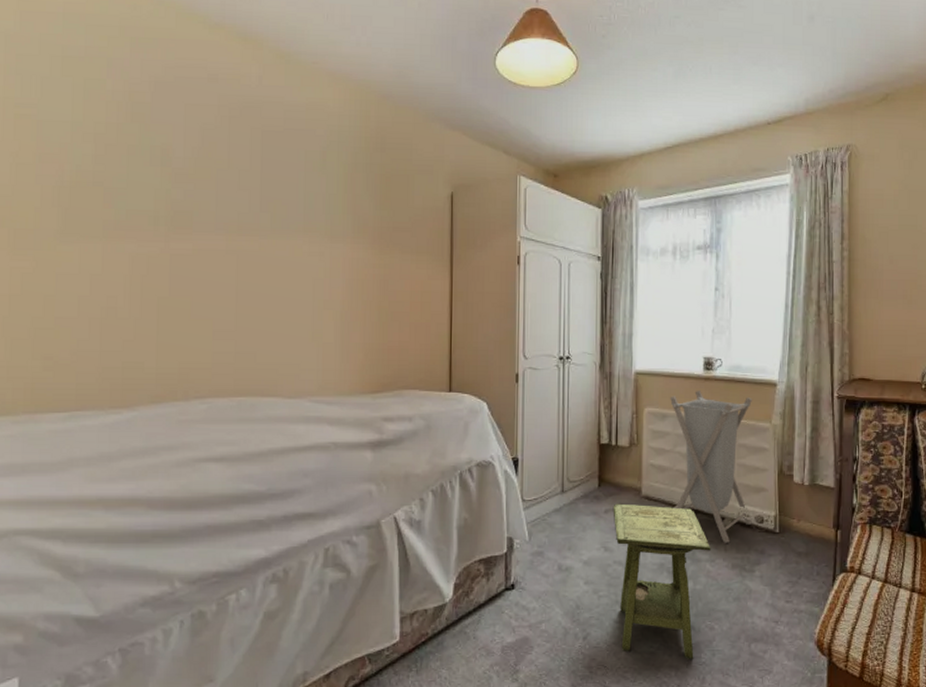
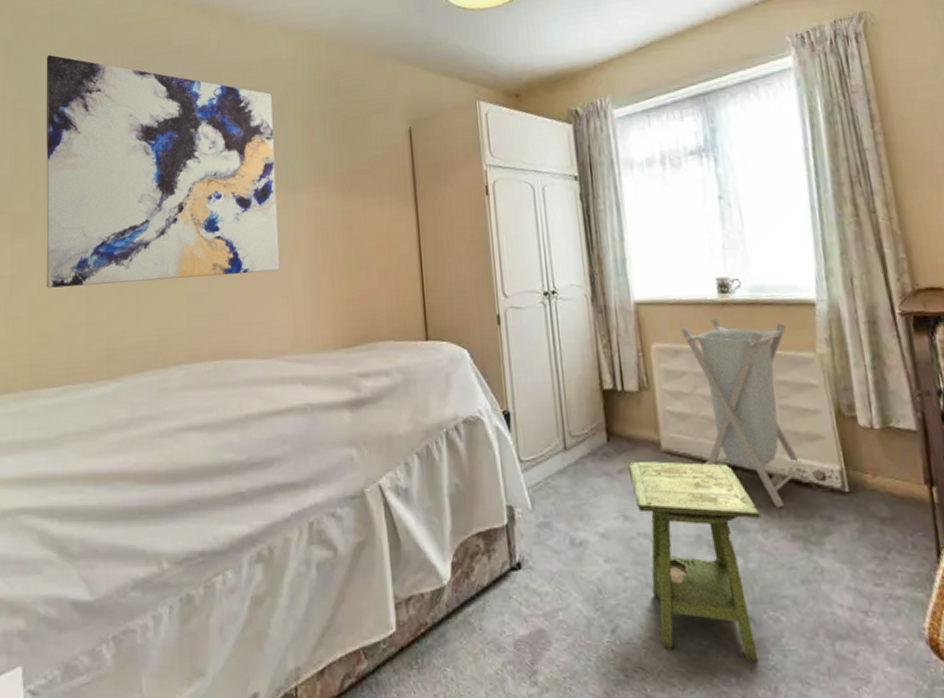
wall art: none [53,59,314,316] -> present [46,55,280,288]

